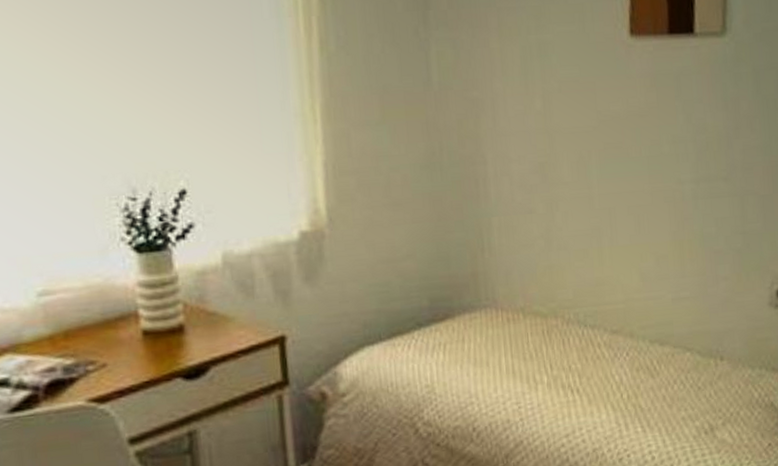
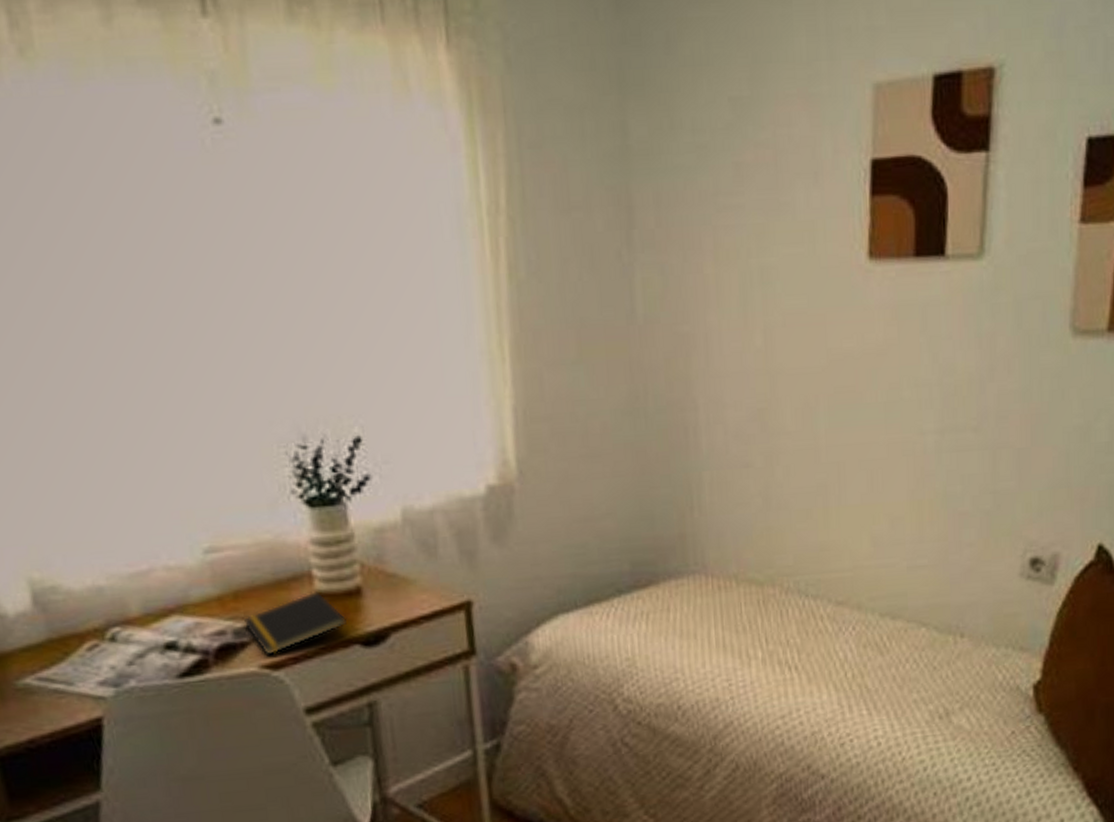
notepad: none [72,329,171,390] -> present [243,591,348,655]

